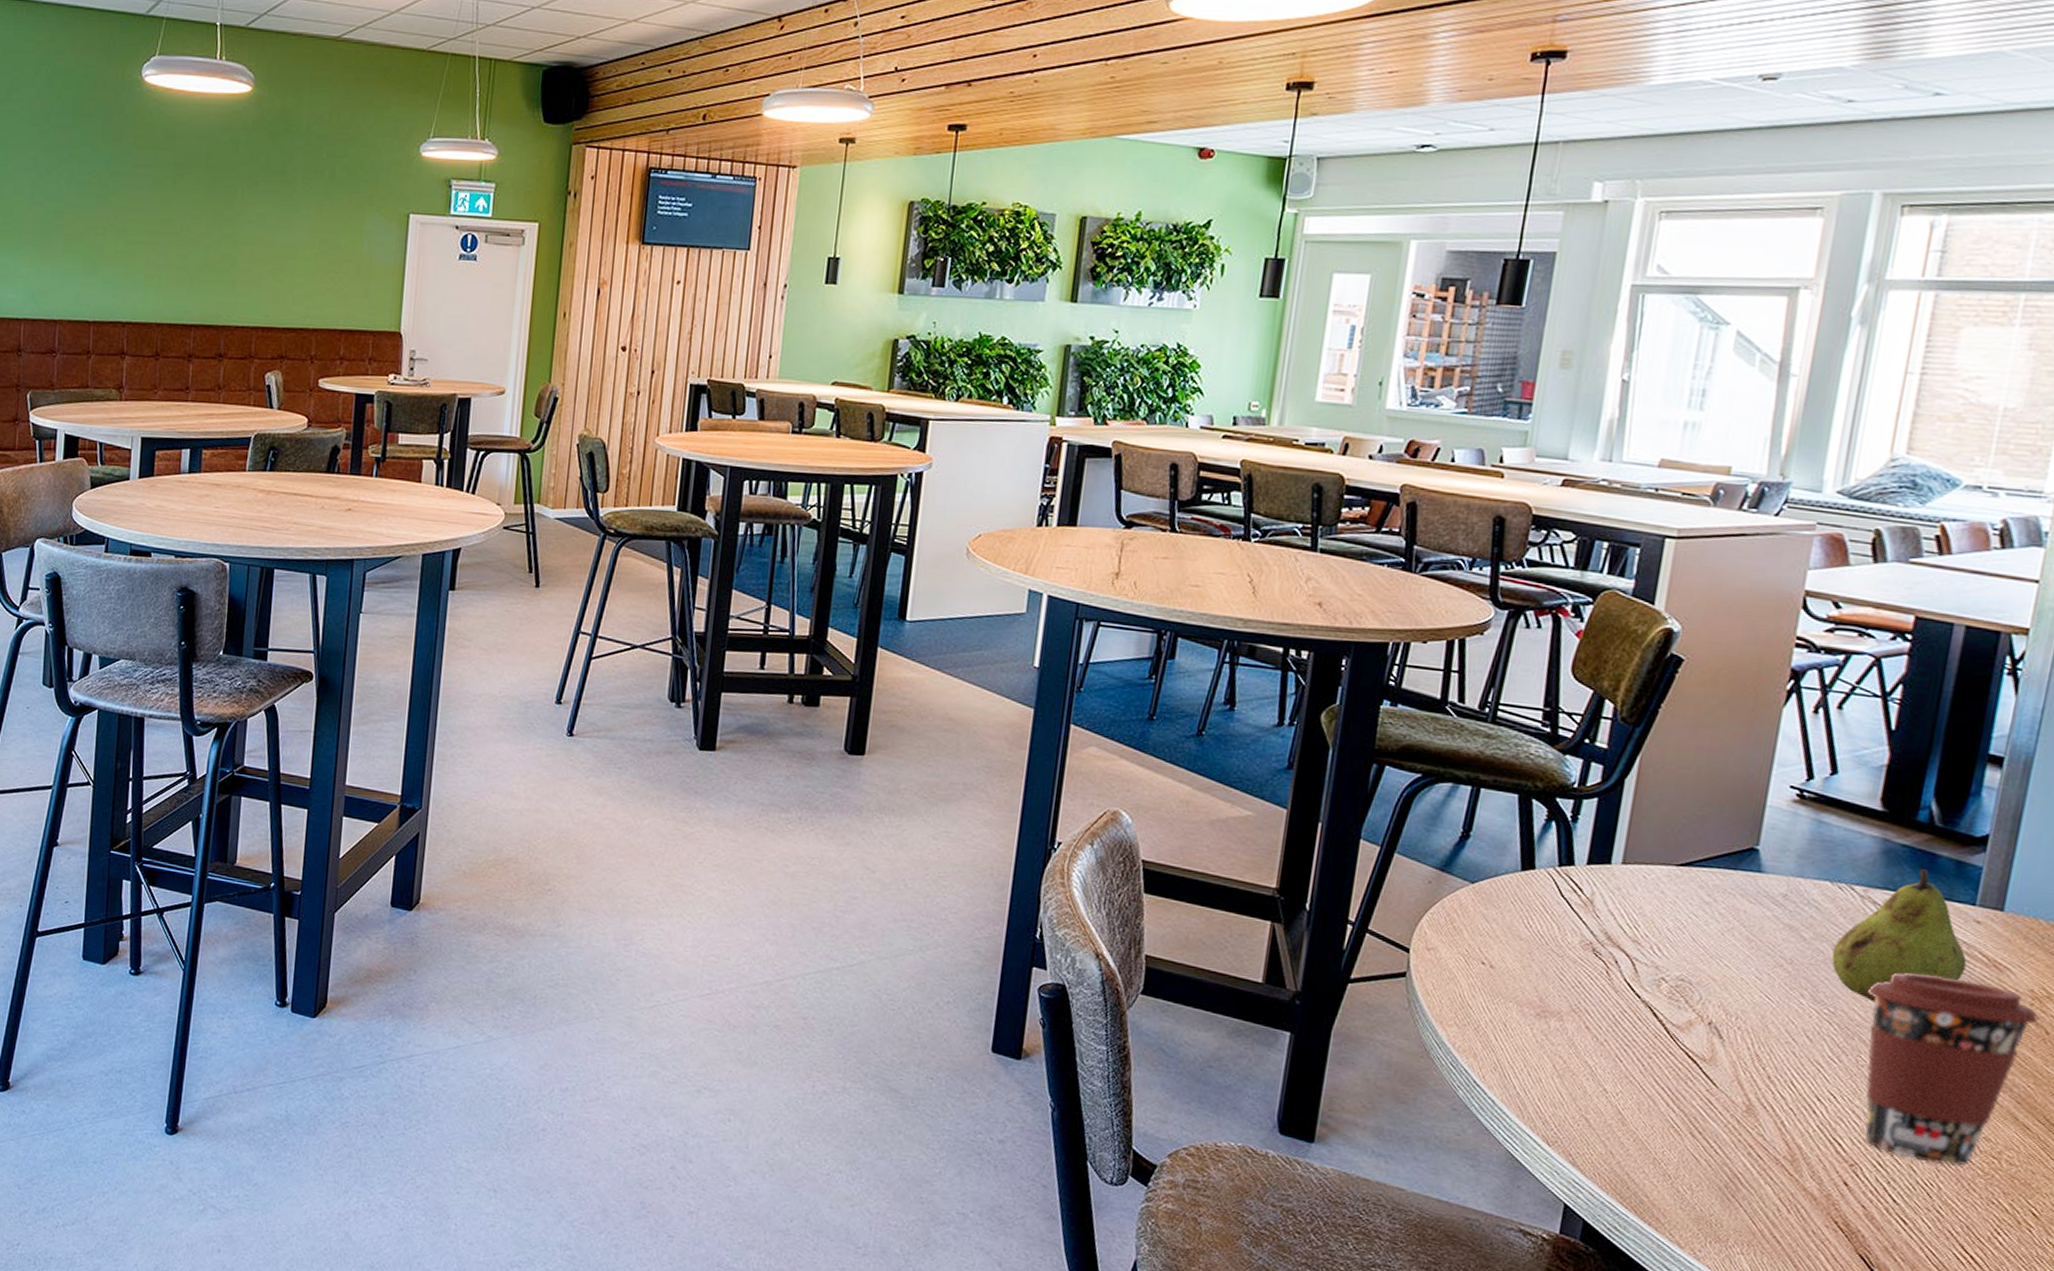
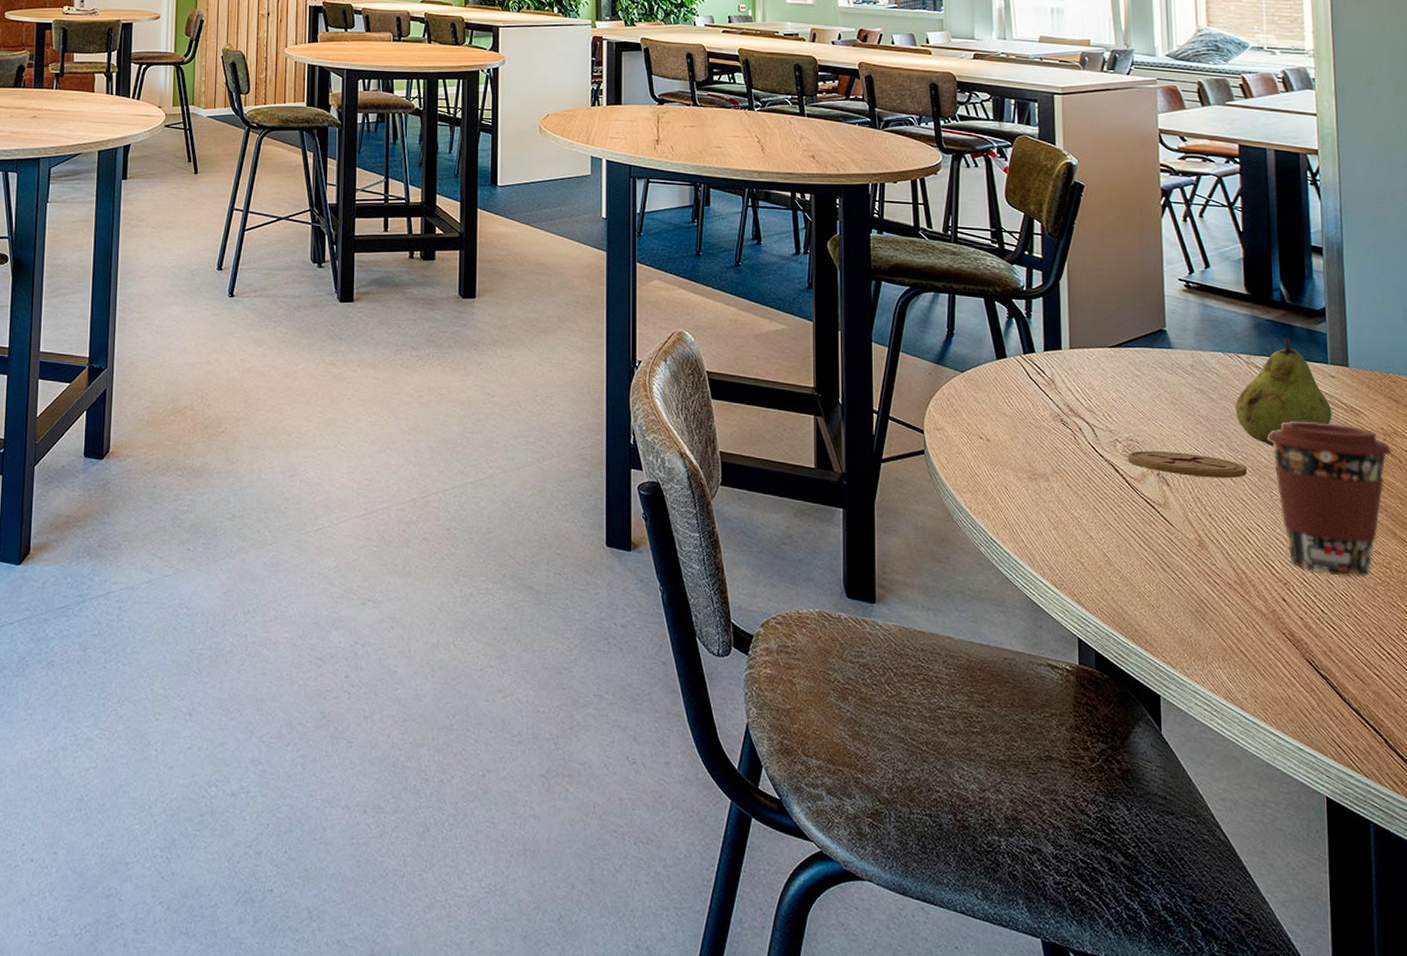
coaster: none [1673,993,1832,1036] -> present [1128,451,1248,479]

